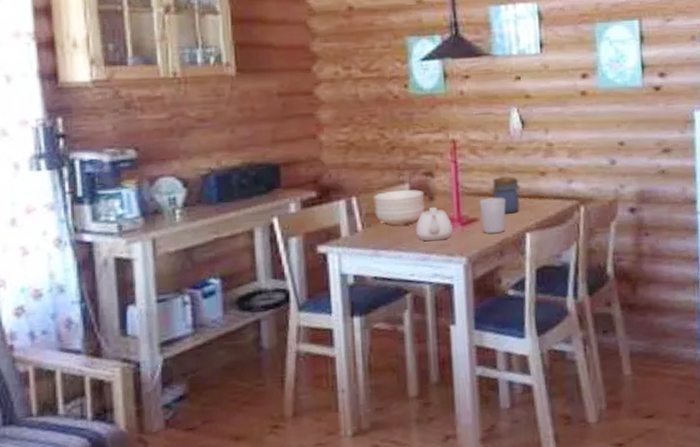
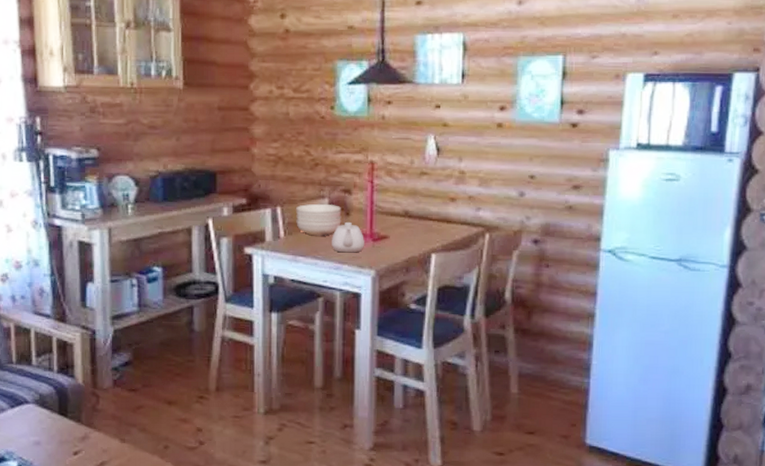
candle holder: present [479,197,506,234] -> none [390,218,415,252]
jar: present [492,176,521,214] -> none [403,199,431,235]

